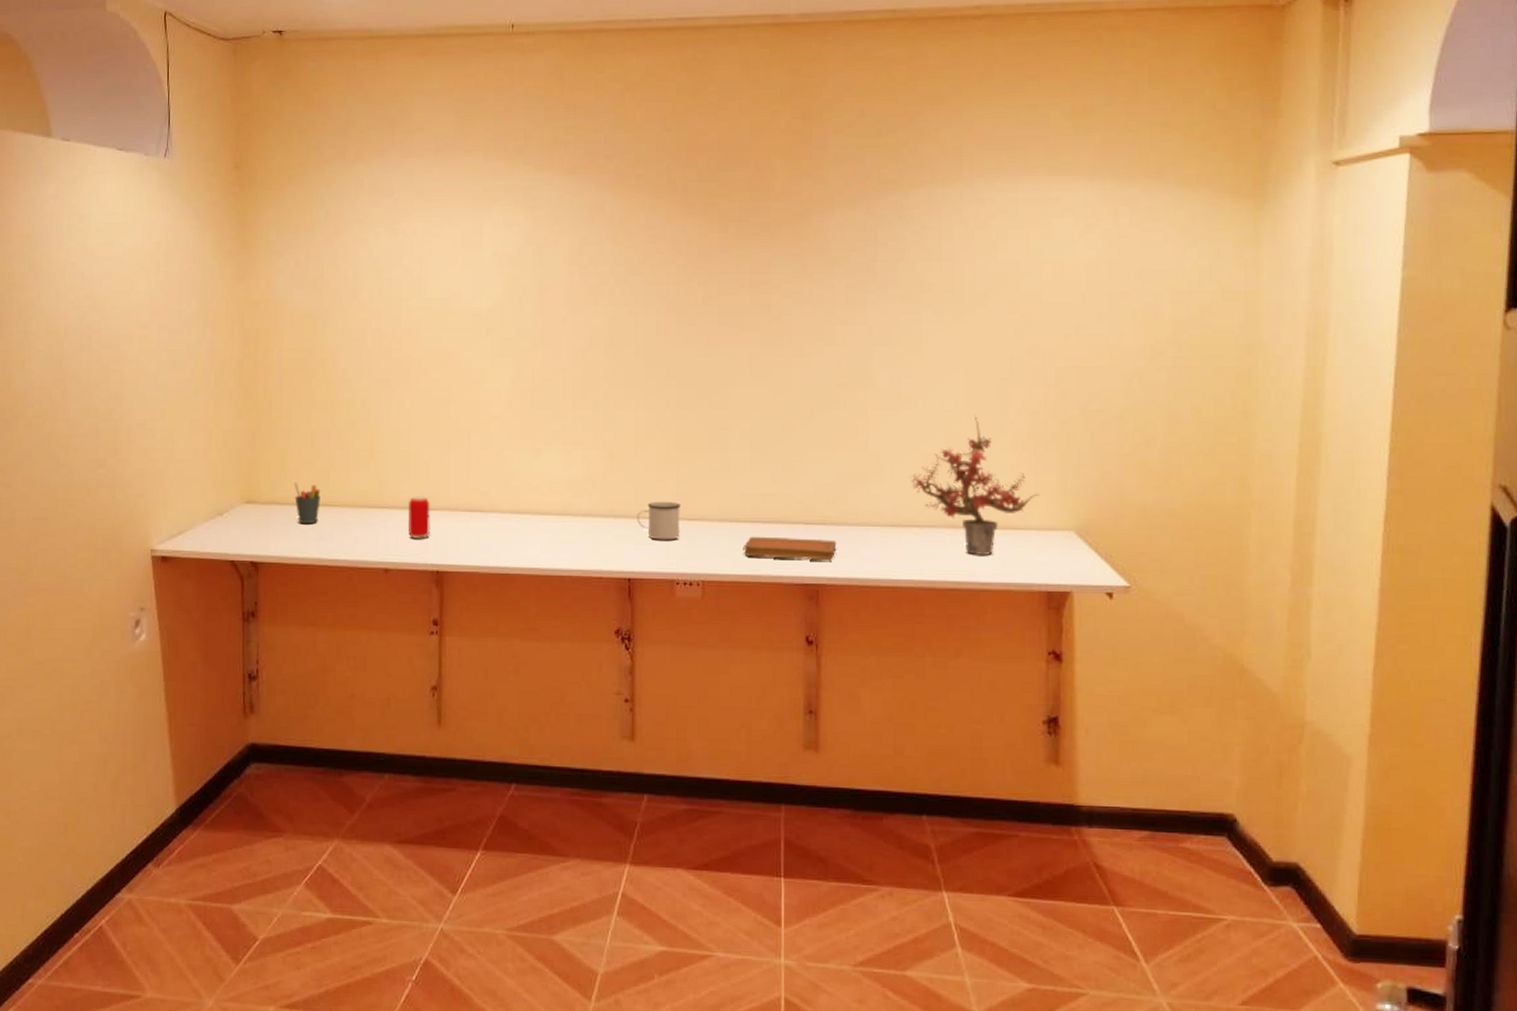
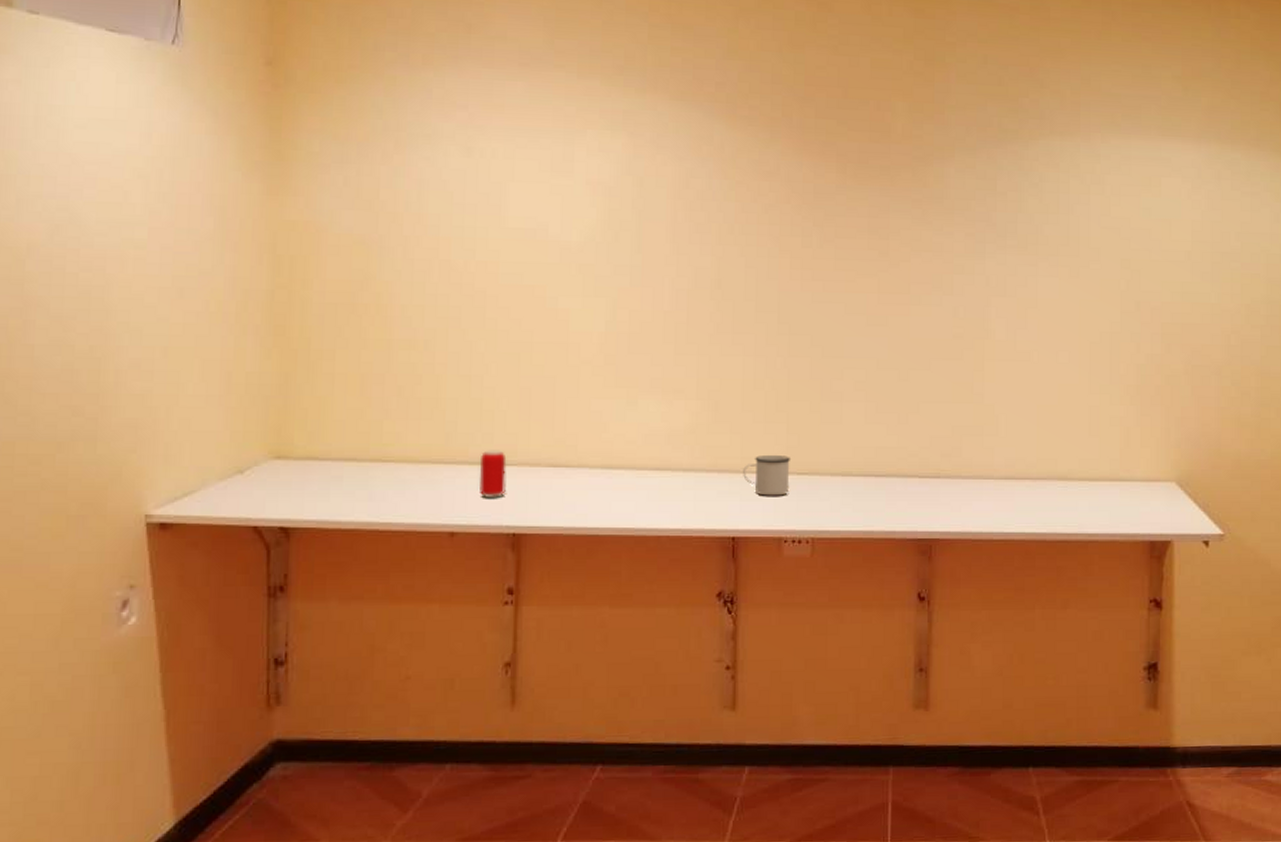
pen holder: present [294,482,321,524] -> none [337,434,372,483]
notebook: present [744,536,837,561] -> none [856,490,951,515]
potted plant: present [911,415,1040,555] -> none [1025,368,1145,507]

